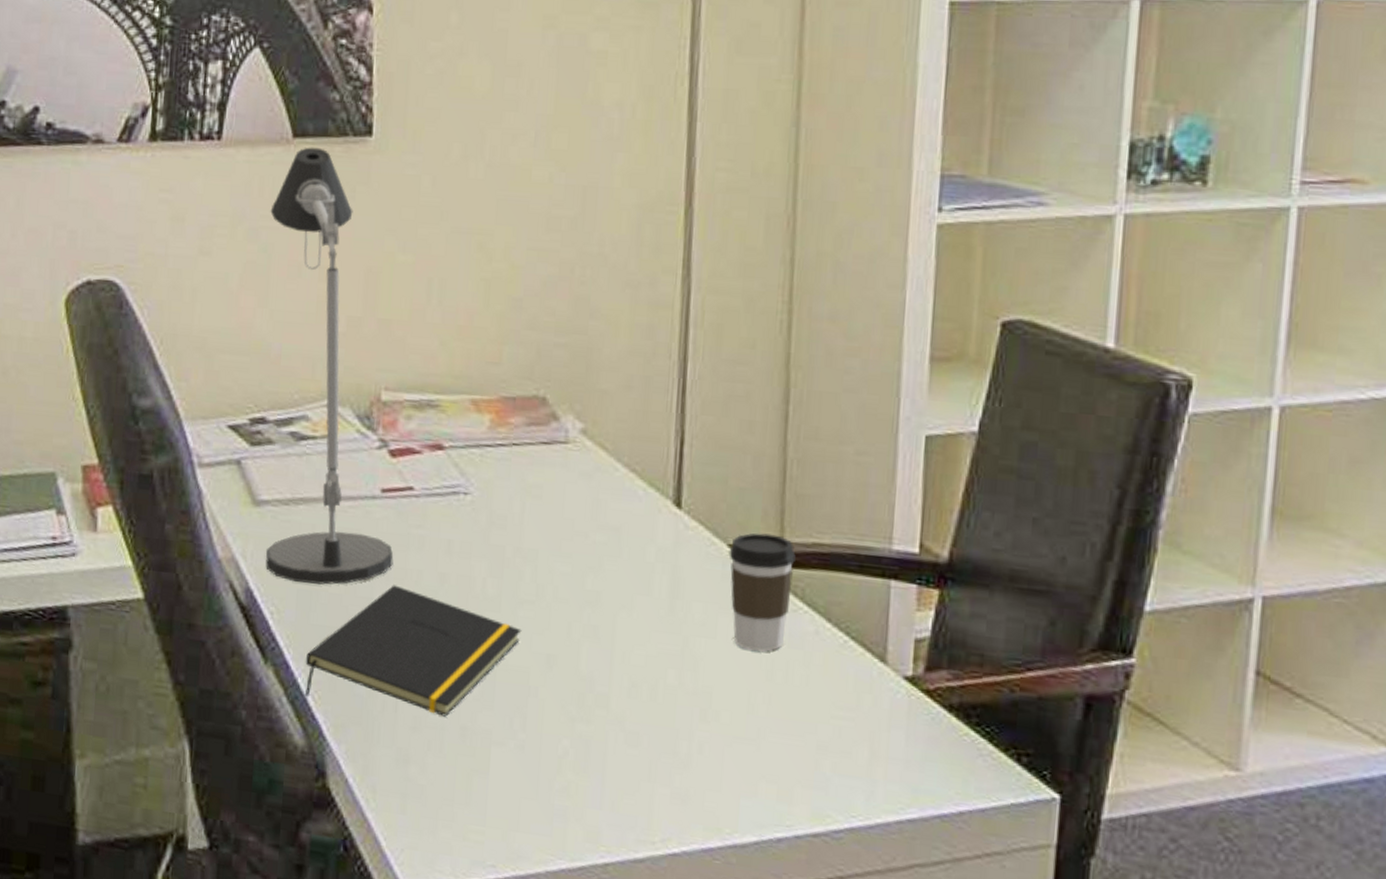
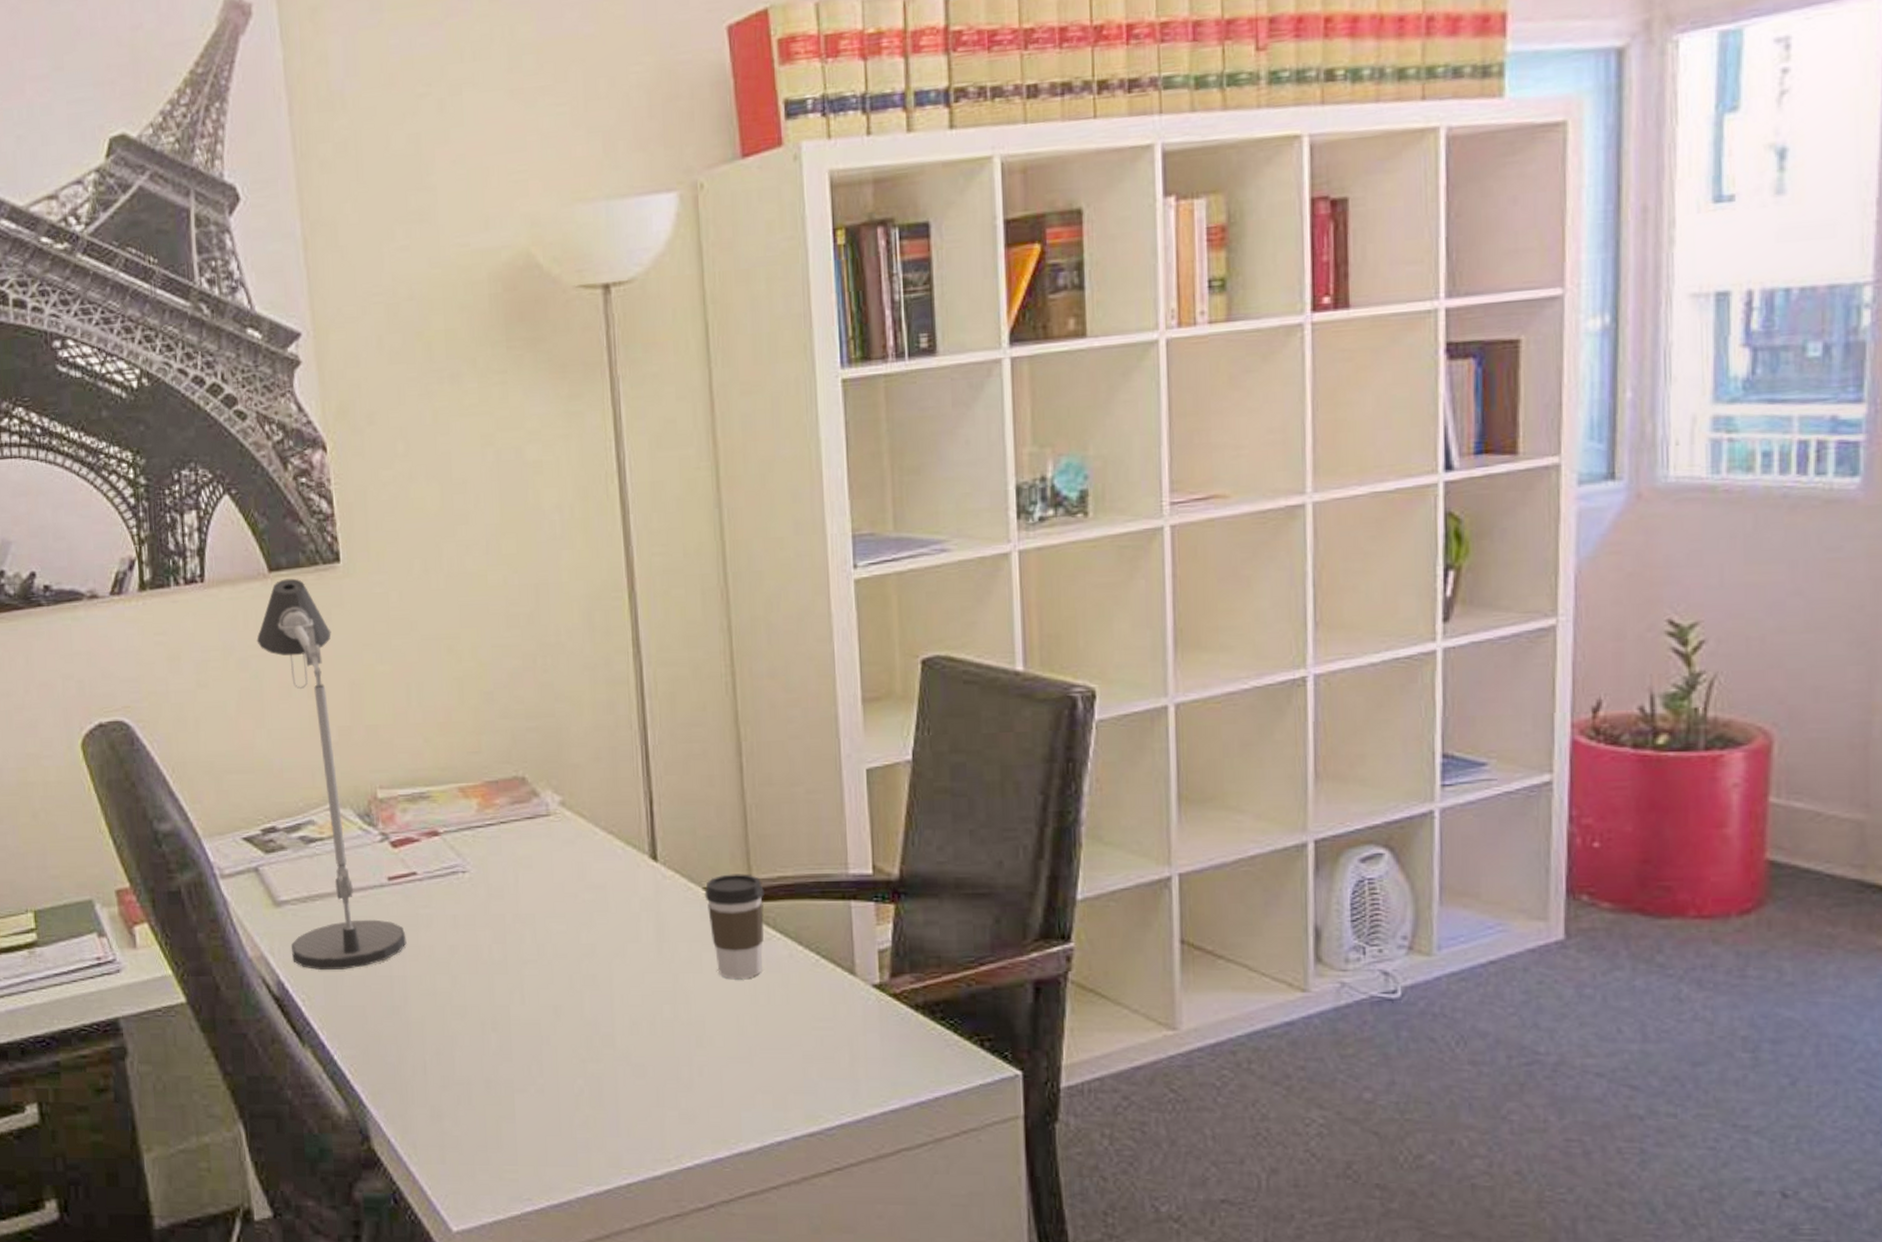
notepad: present [305,585,522,717] -> none [338,961,529,1073]

